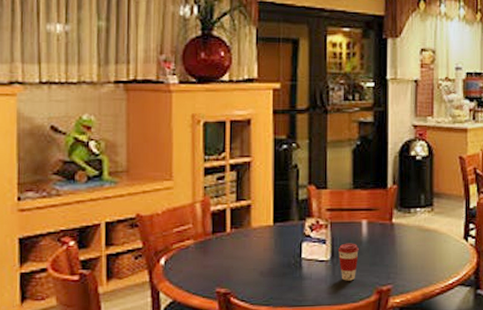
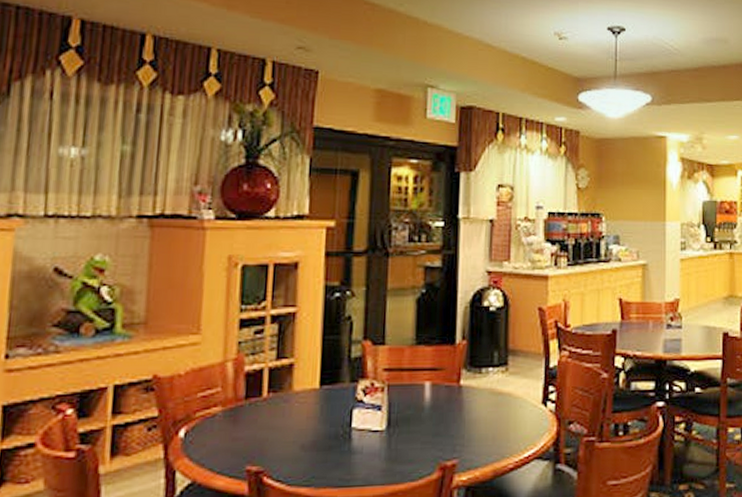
coffee cup: present [337,243,359,281] -> none [395,409,420,455]

